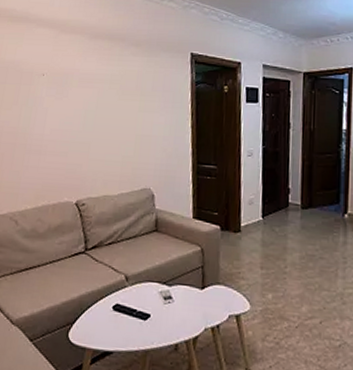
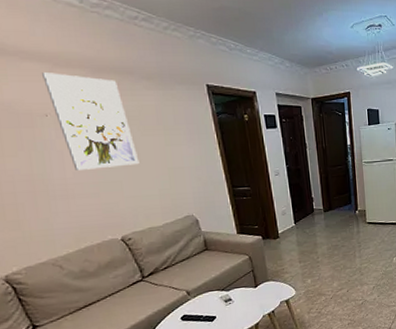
wall art: none [49,37,111,129] -> present [41,73,140,170]

